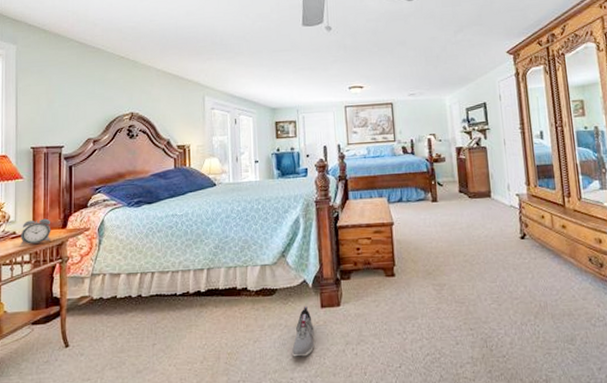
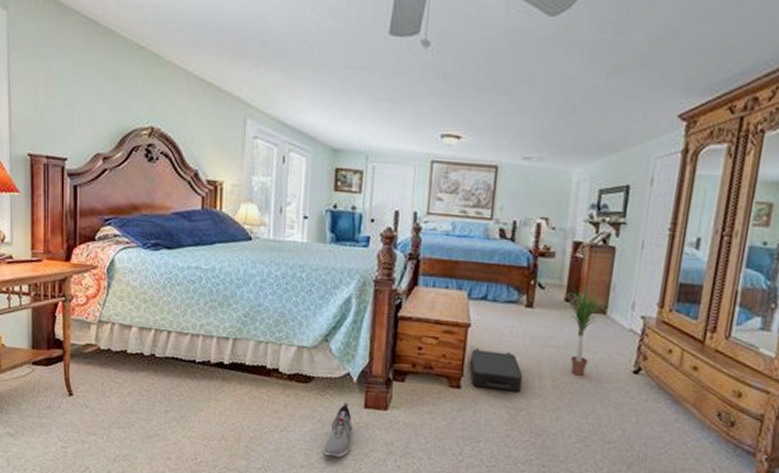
alarm clock: present [19,218,51,247] -> none [17,245,53,276]
suitcase: none [398,239,442,273] -> present [470,348,524,392]
potted plant: none [454,177,498,249] -> present [555,284,615,376]

